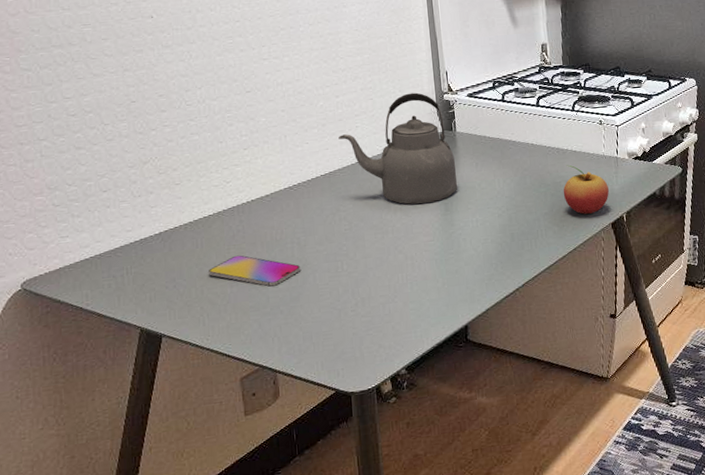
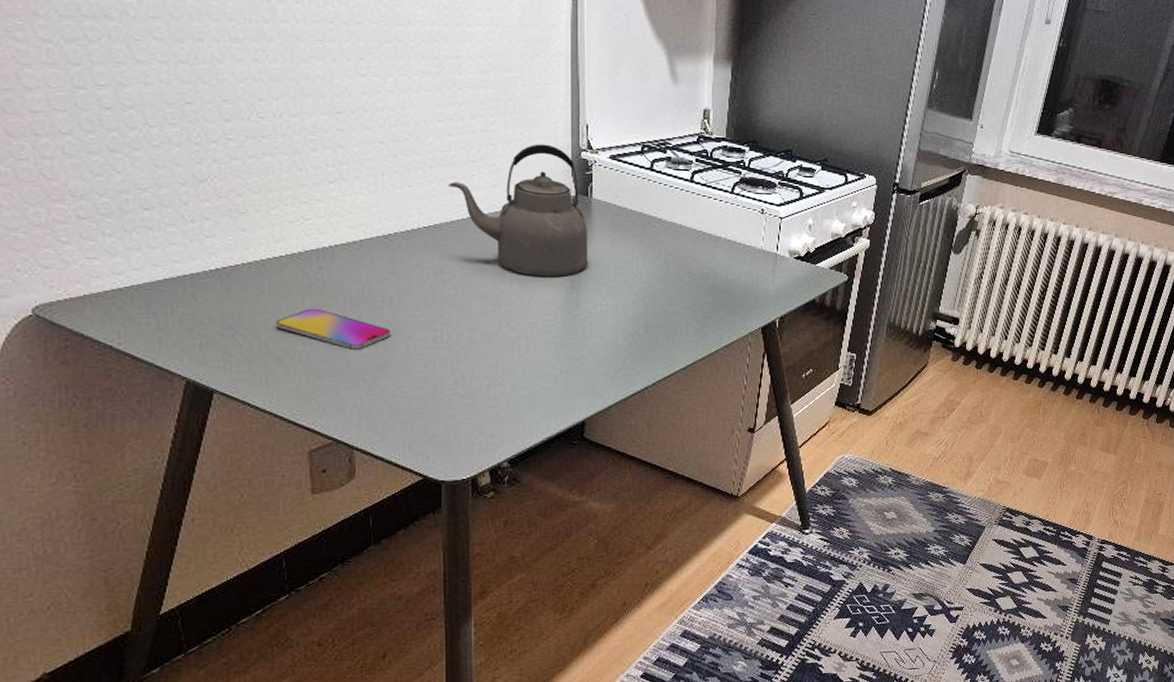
fruit: present [563,165,609,214] -> none [710,255,763,314]

